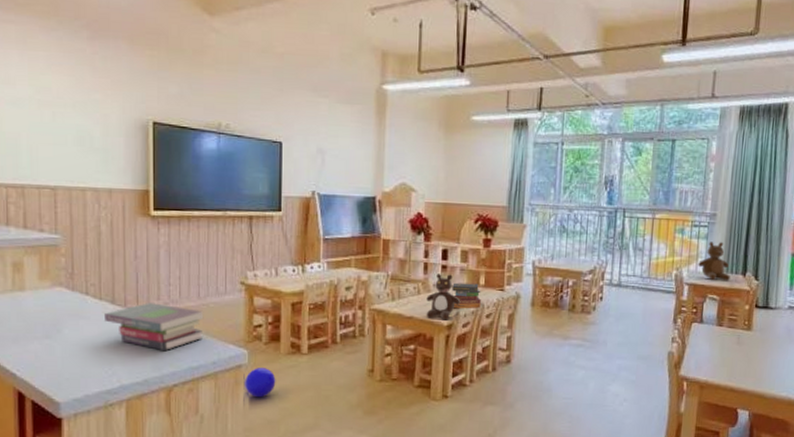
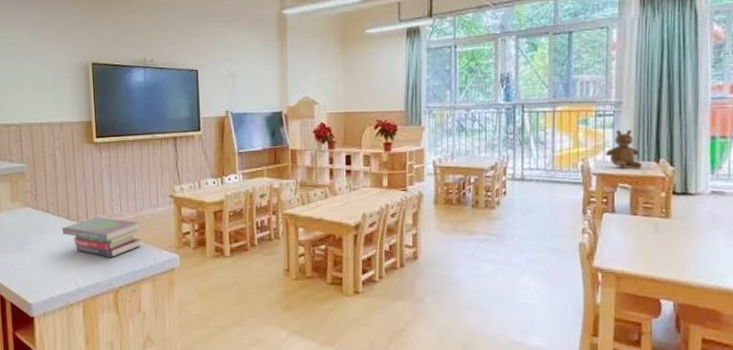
ball: present [245,368,276,398] -> none [178,270,204,297]
stuffed animal: present [426,274,461,320] -> none [334,178,366,221]
books: present [452,282,481,309] -> none [357,185,385,210]

